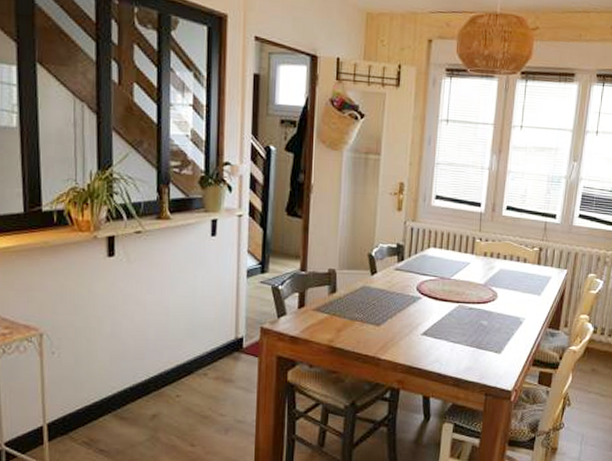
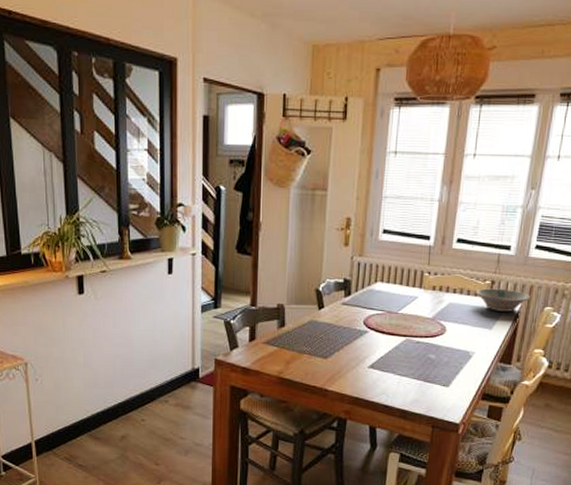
bowl: none [524,255,575,278] -> present [475,288,531,312]

